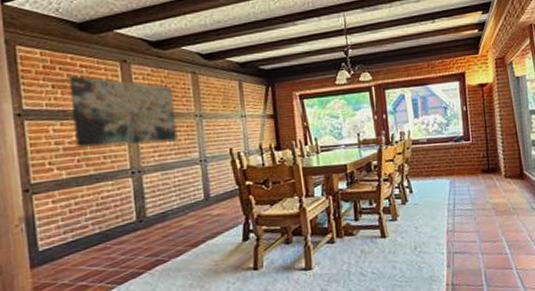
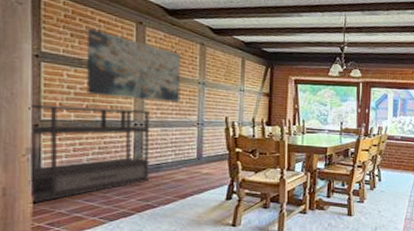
bookshelf: none [16,154,157,279] -> present [29,105,150,204]

